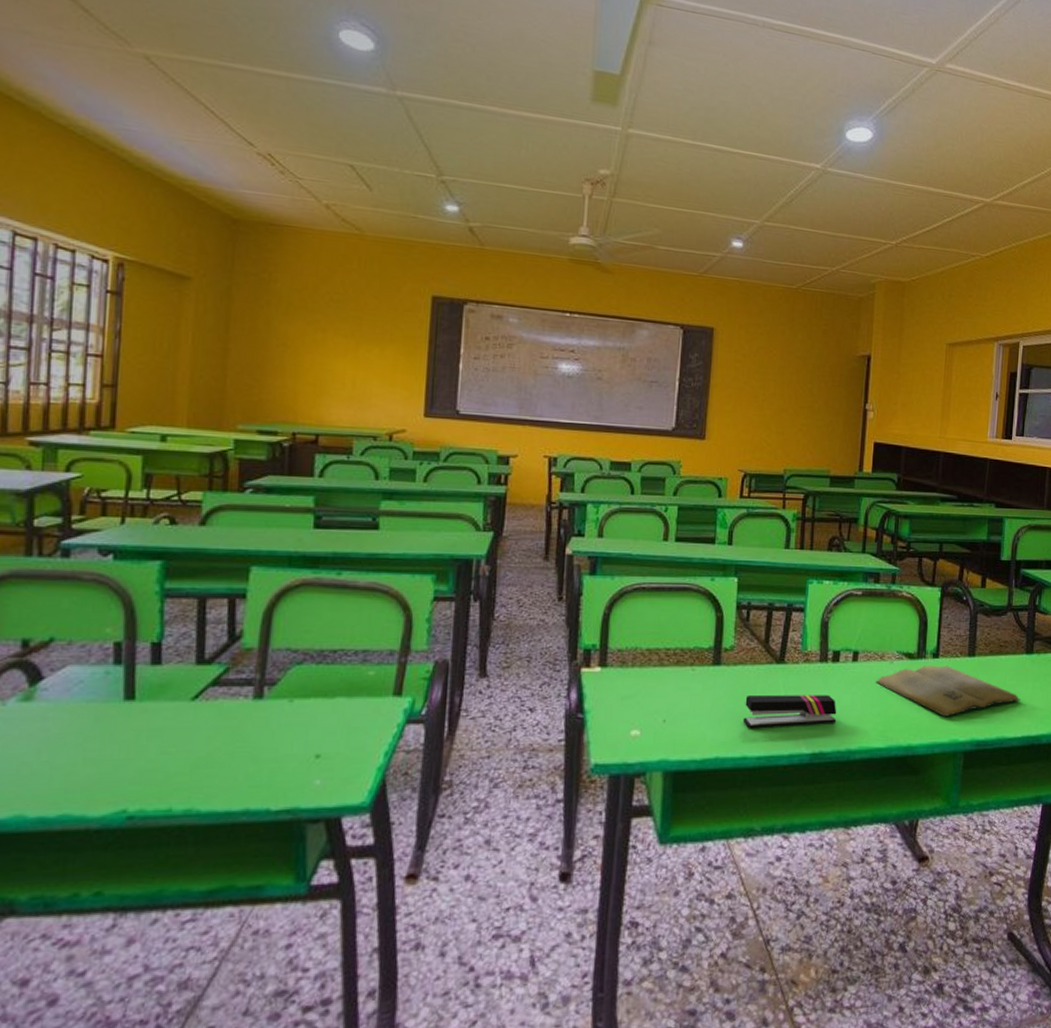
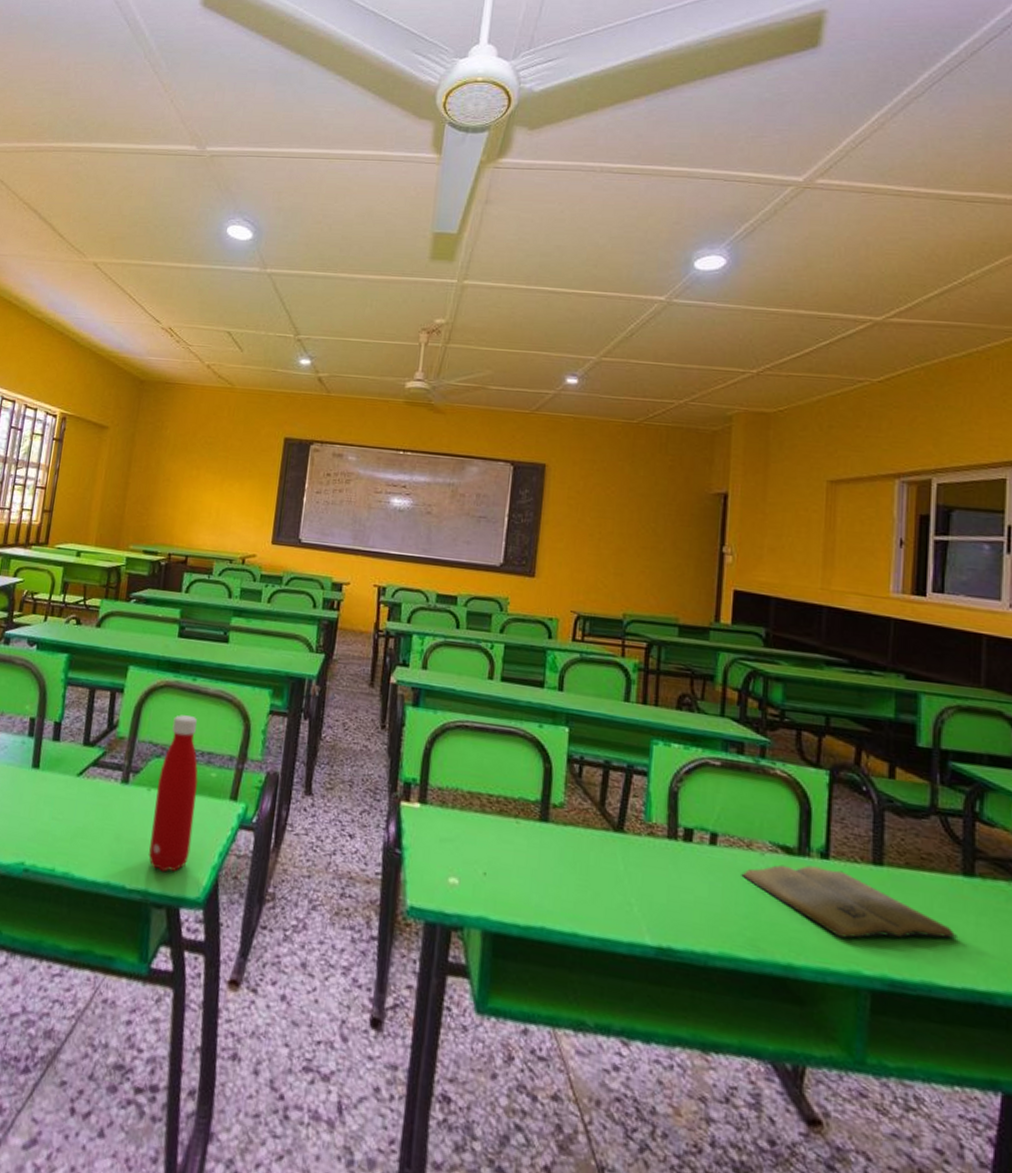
bottle: none [297,614,354,785] -> present [149,714,199,873]
stapler: present [742,695,837,729] -> none [573,863,690,916]

